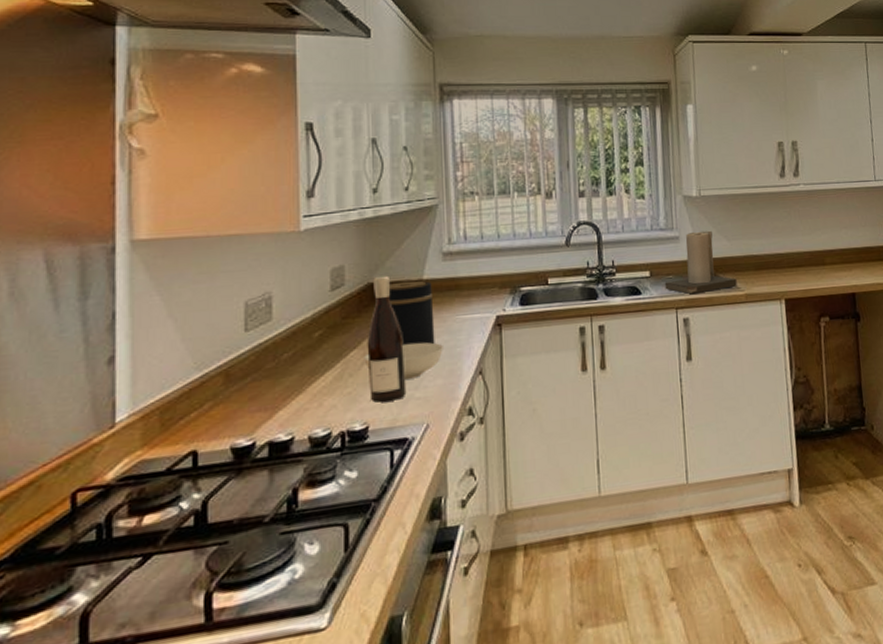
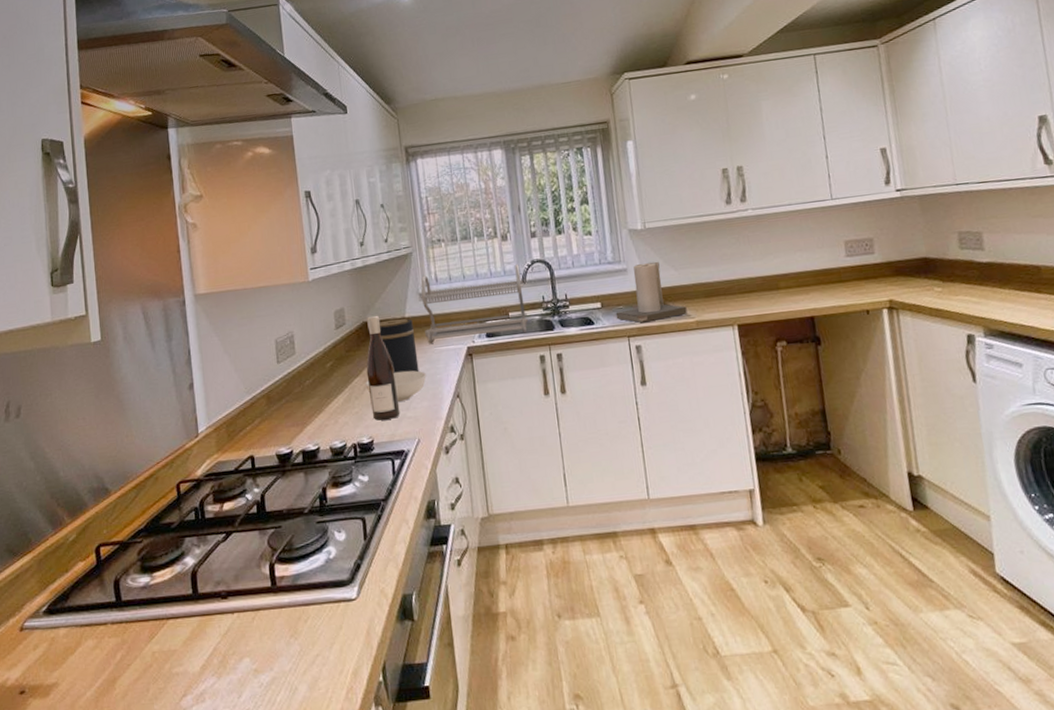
dish rack: none [444,224,569,312] -> present [420,264,528,345]

